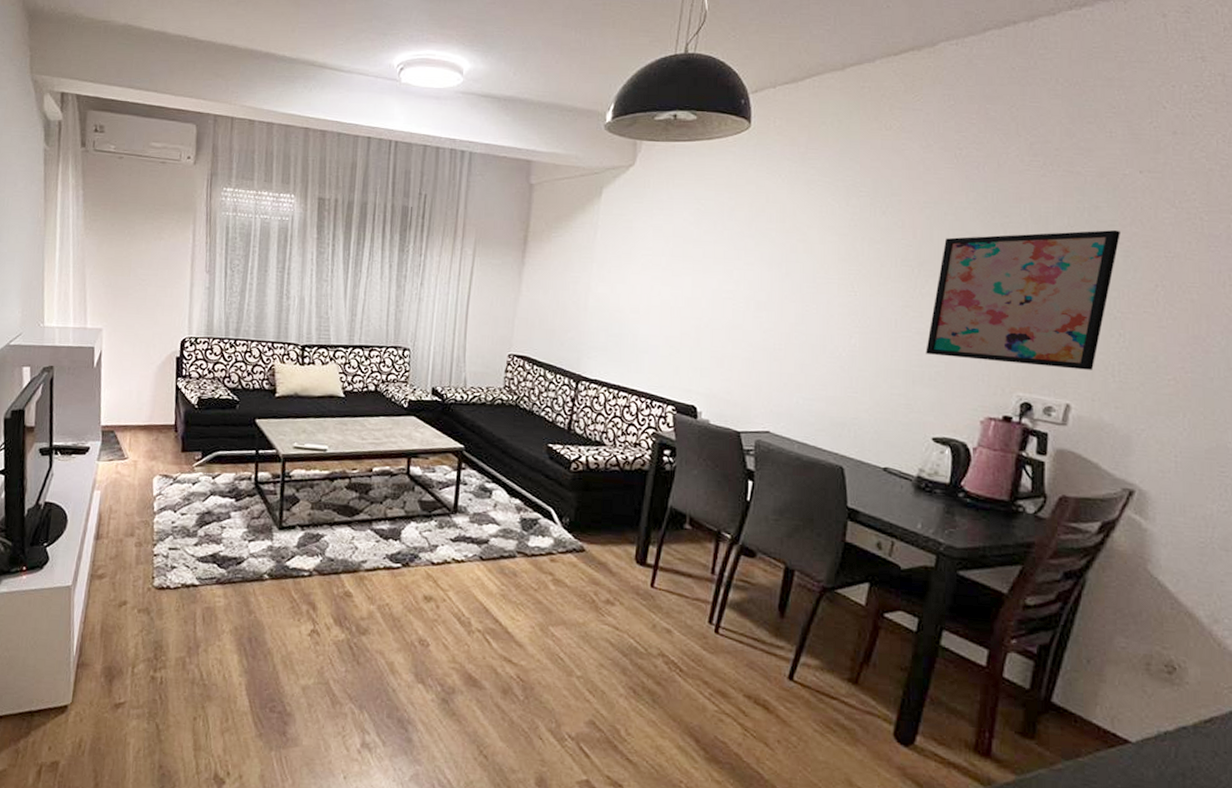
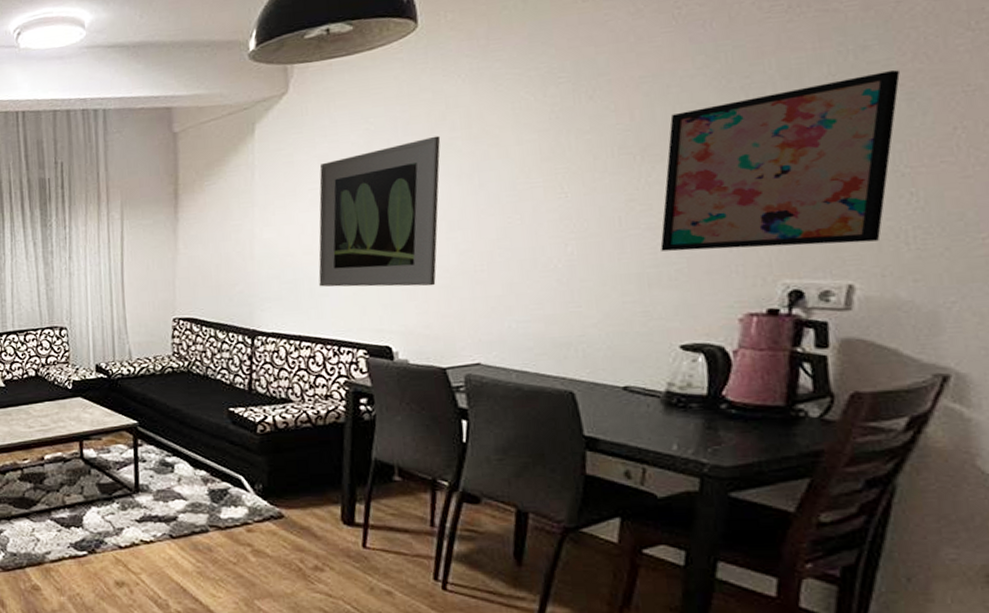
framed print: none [641,224,759,357] -> present [318,135,441,287]

